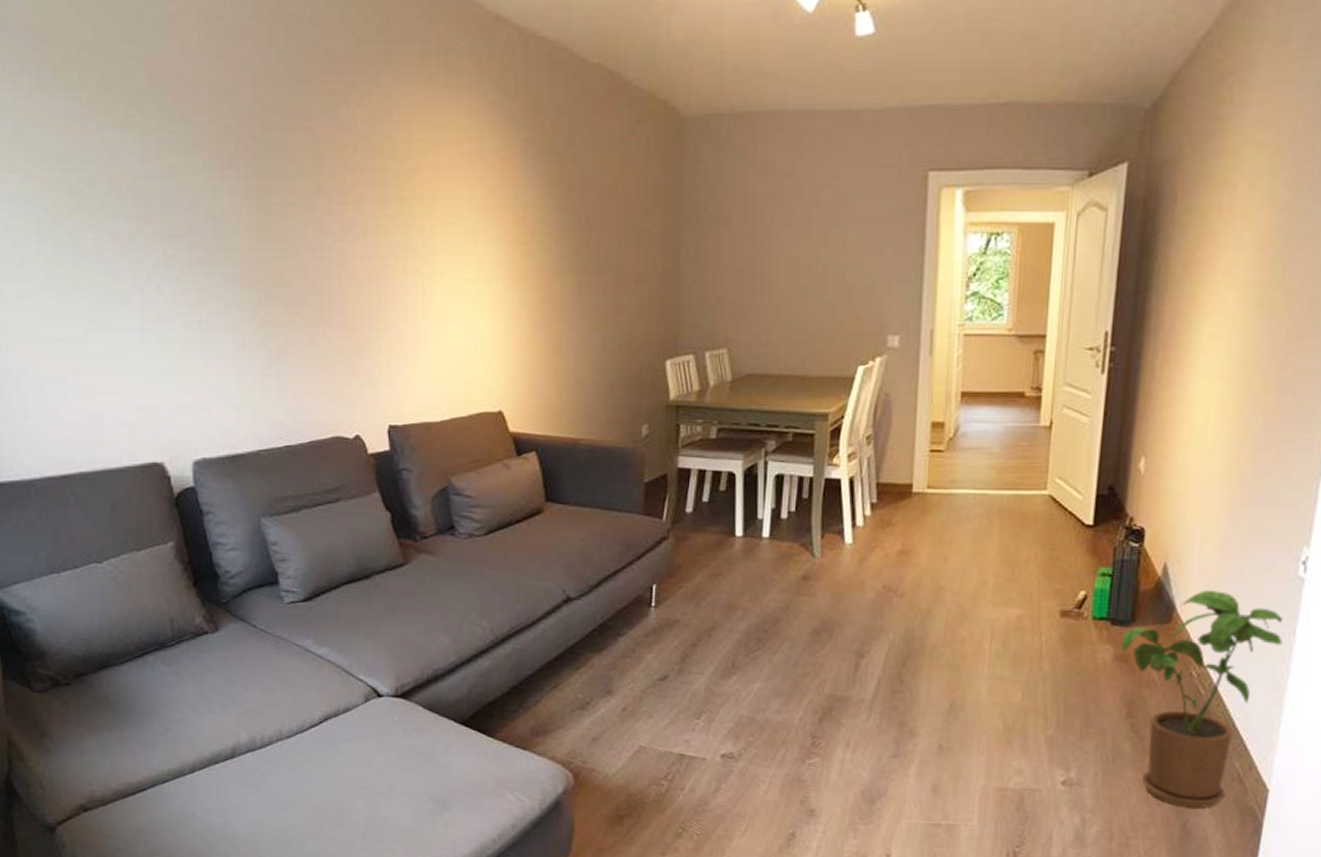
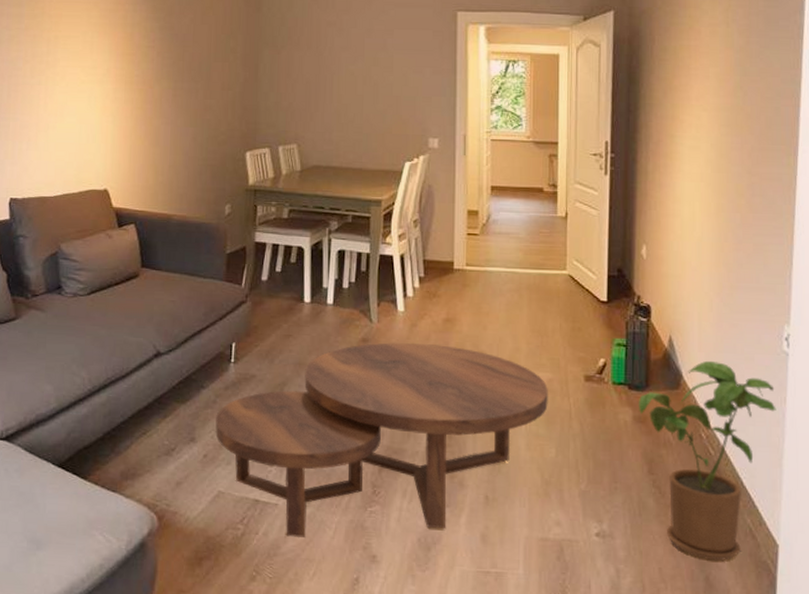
coffee table: none [635,580,1017,792] -> present [215,343,548,537]

